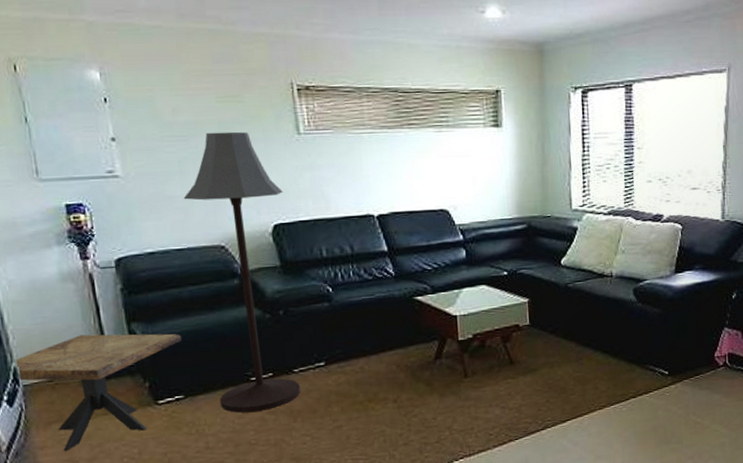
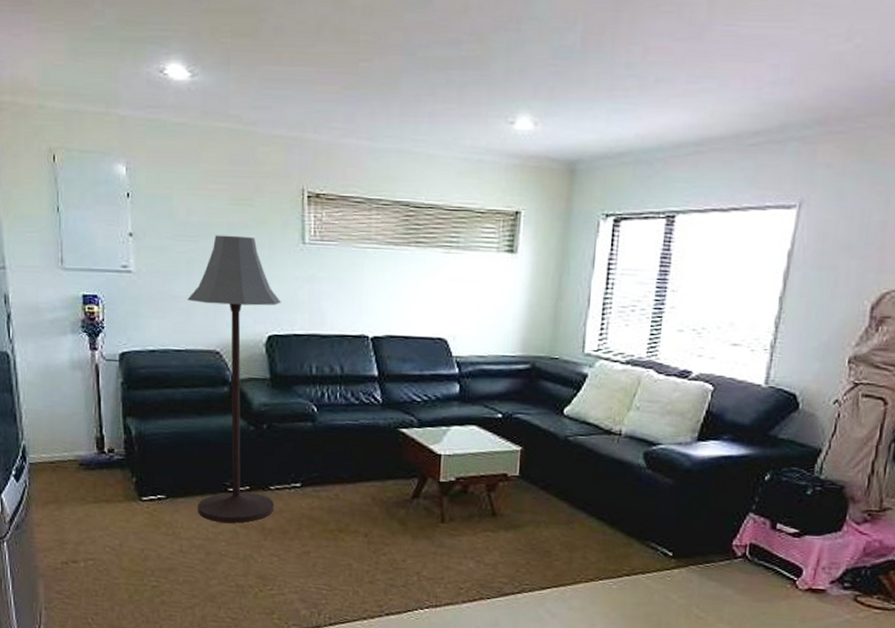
side table: present [16,333,183,451] -> none [26,422,171,531]

